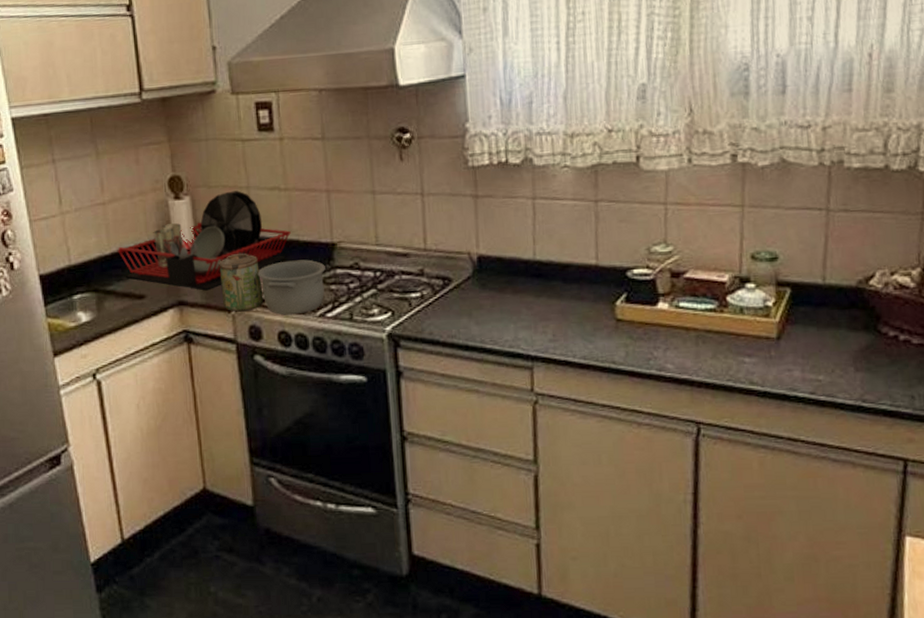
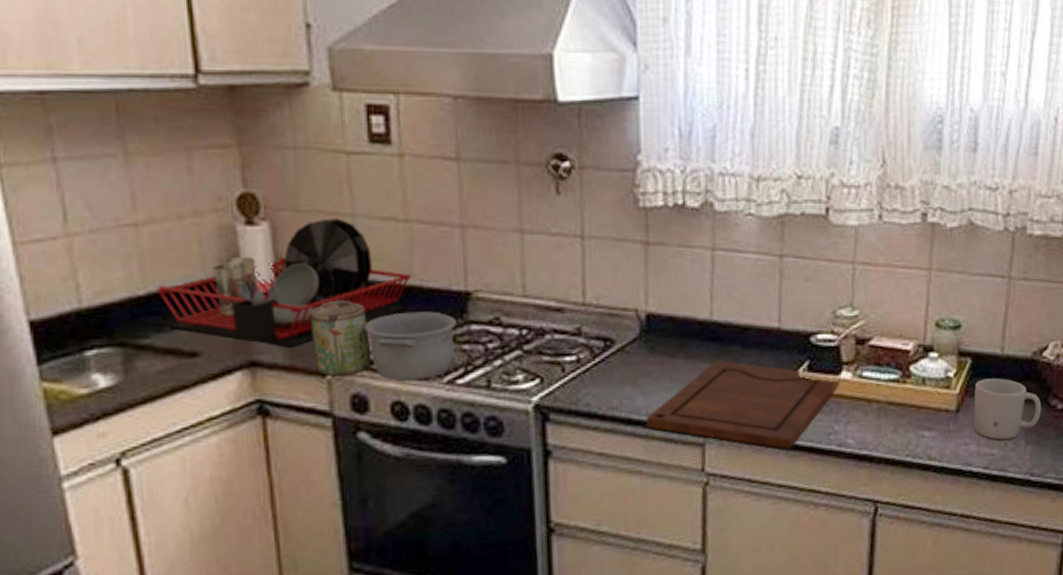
cutting board: none [481,294,658,374] -> present [646,360,840,450]
mug: none [795,306,871,367] -> present [973,378,1042,440]

